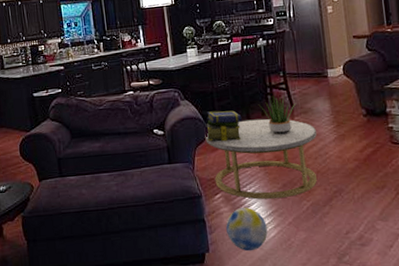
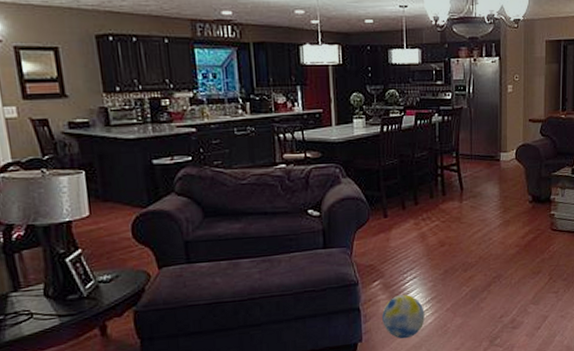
coffee table: present [205,118,317,199] -> none [367,201,483,286]
stack of books: present [206,110,242,142] -> none [369,191,409,225]
potted plant: present [258,95,296,134] -> none [427,177,466,218]

